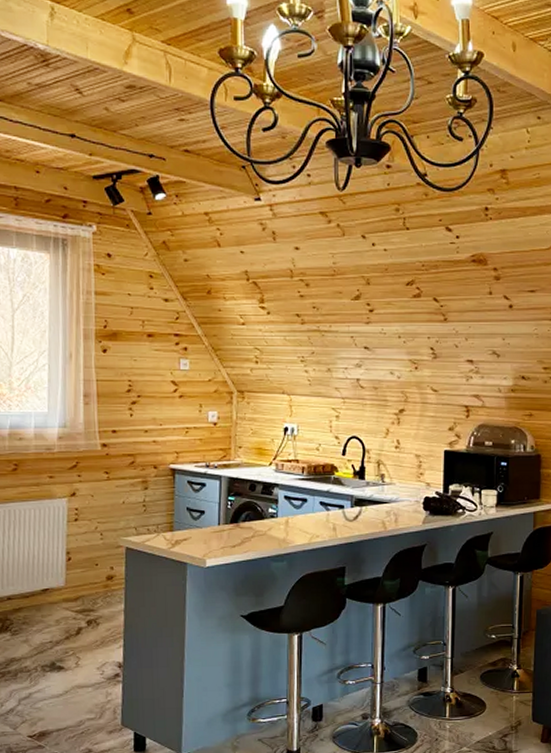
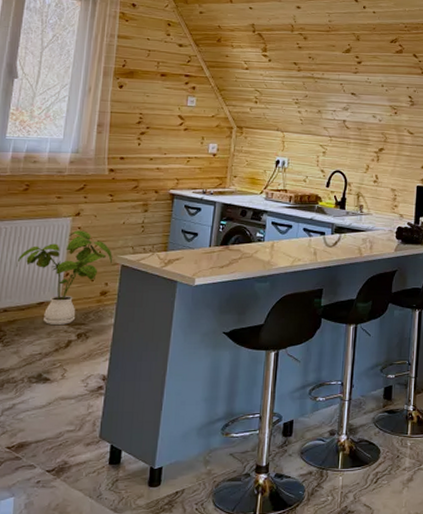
house plant: none [15,512,115,612] -> present [16,230,112,325]

